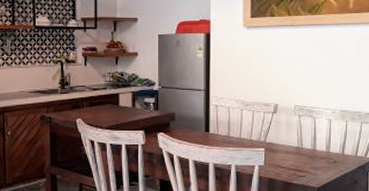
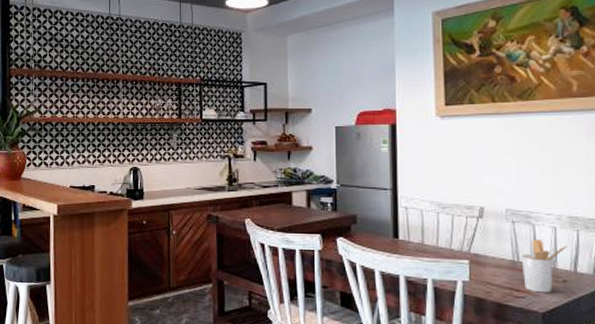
utensil holder: none [305,129,338,172] -> present [522,238,567,293]

